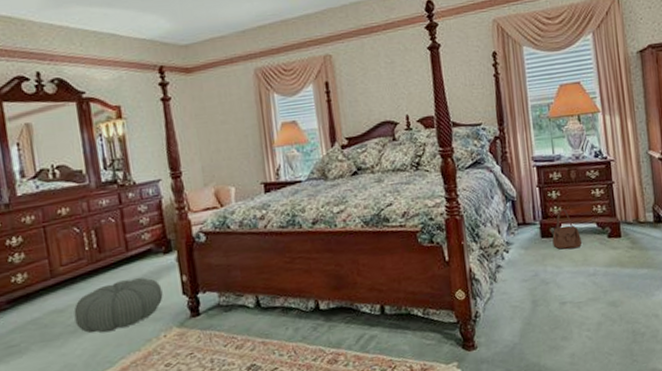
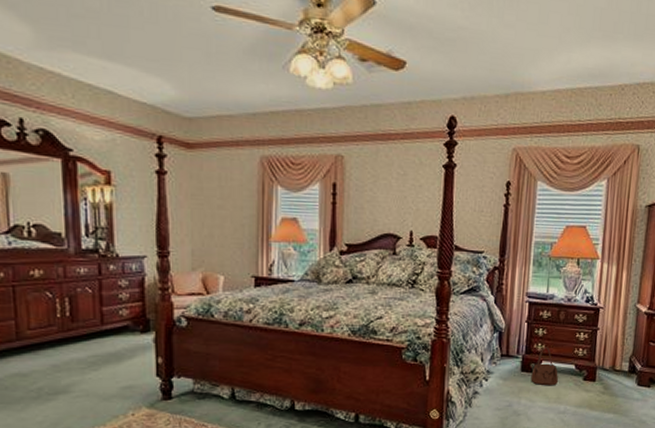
pouf: present [74,277,163,333] -> none [38,354,135,403]

